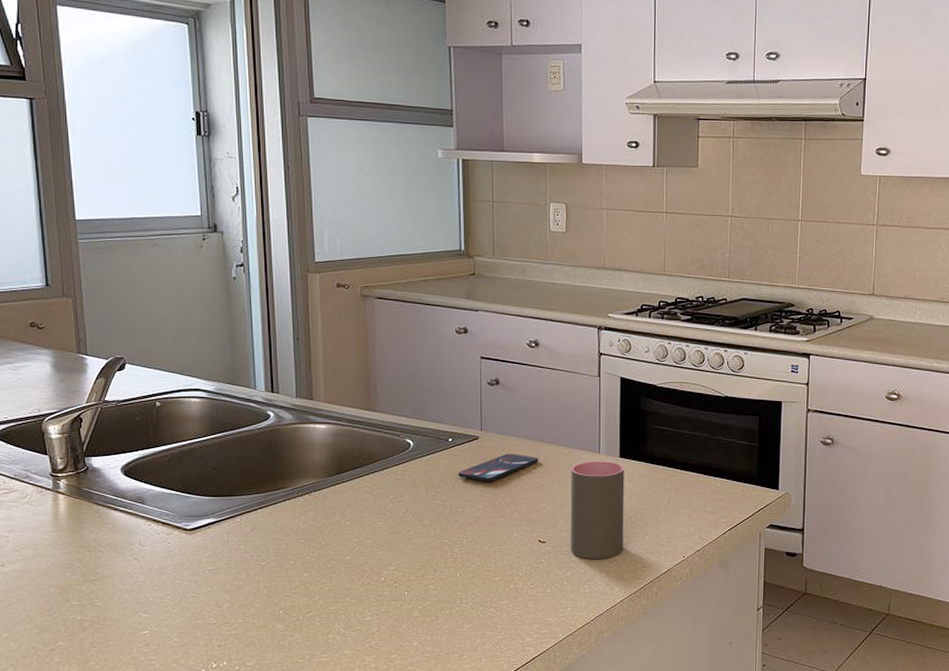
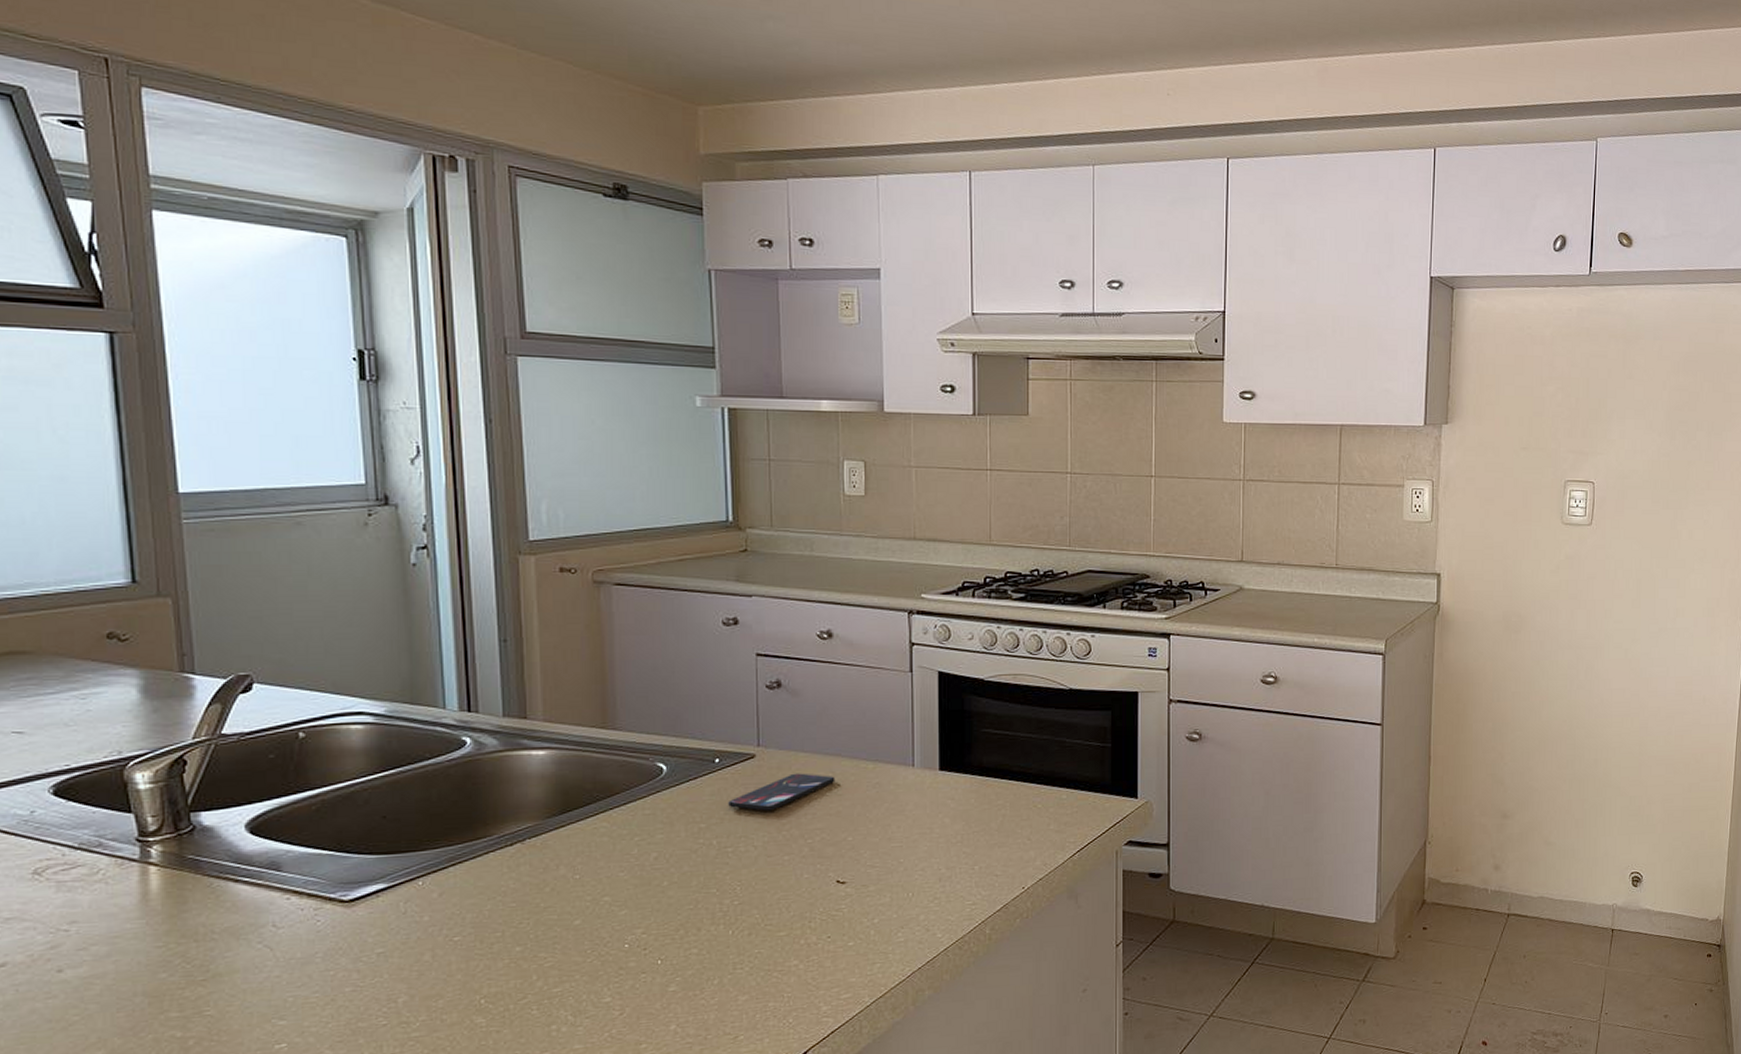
cup: present [570,461,625,559] -> none [877,776,947,900]

